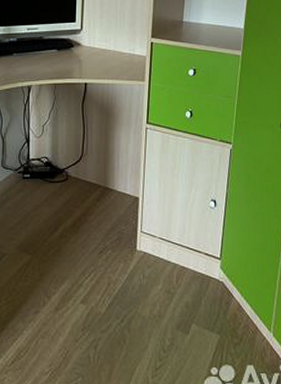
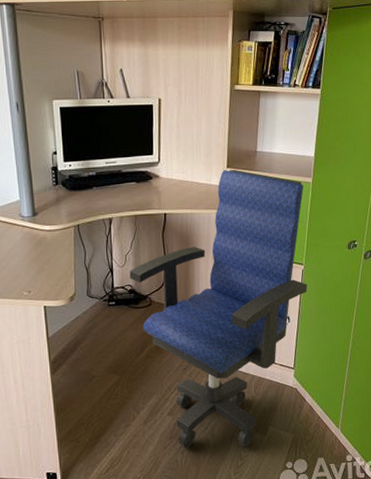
office chair: none [46,40,237,347] -> present [129,170,308,448]

